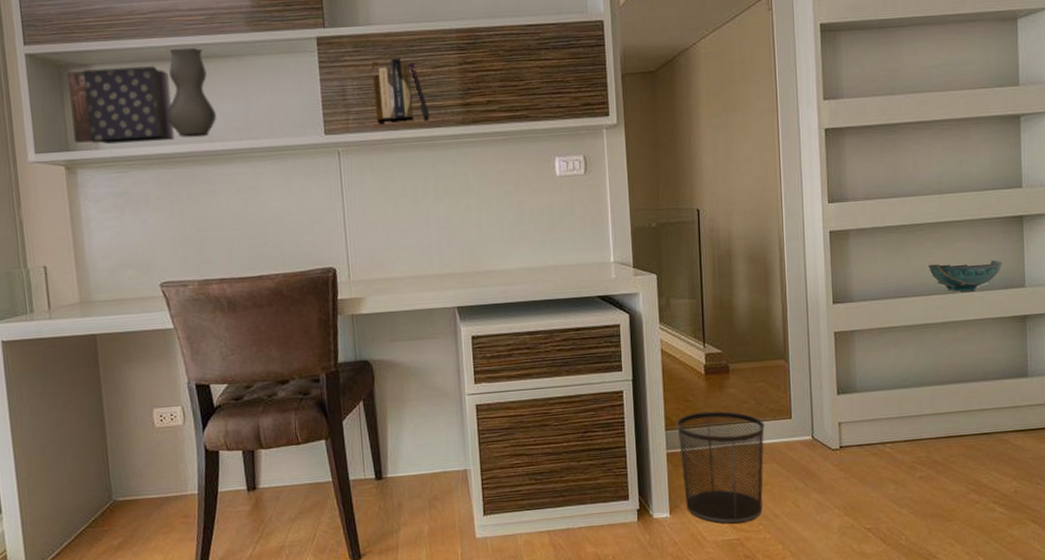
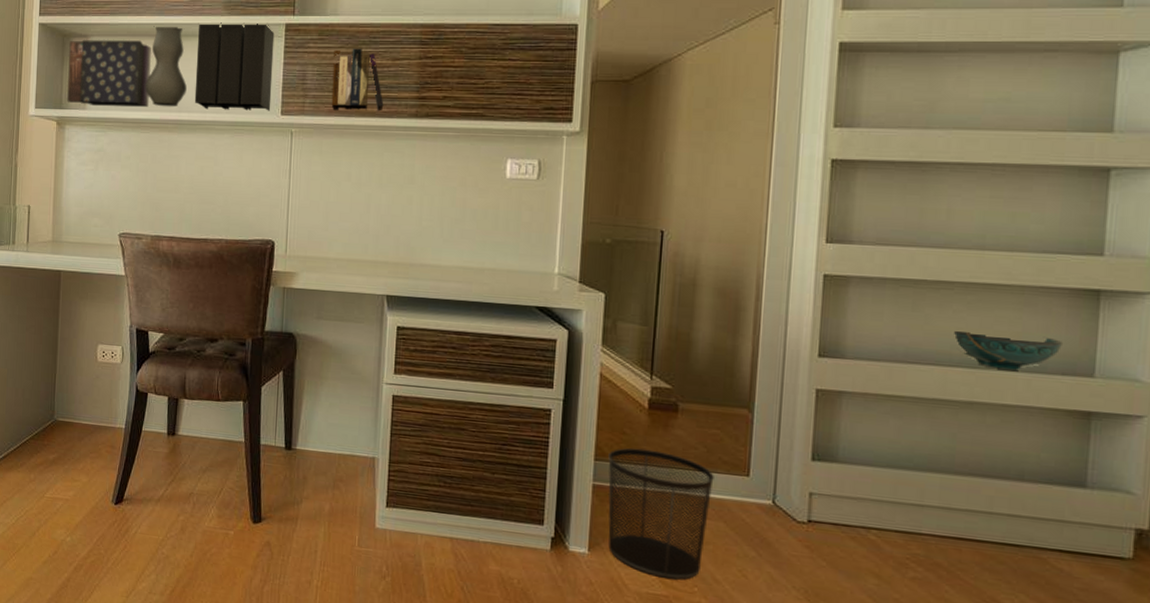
books: none [220,38,313,136] -> present [194,22,275,111]

